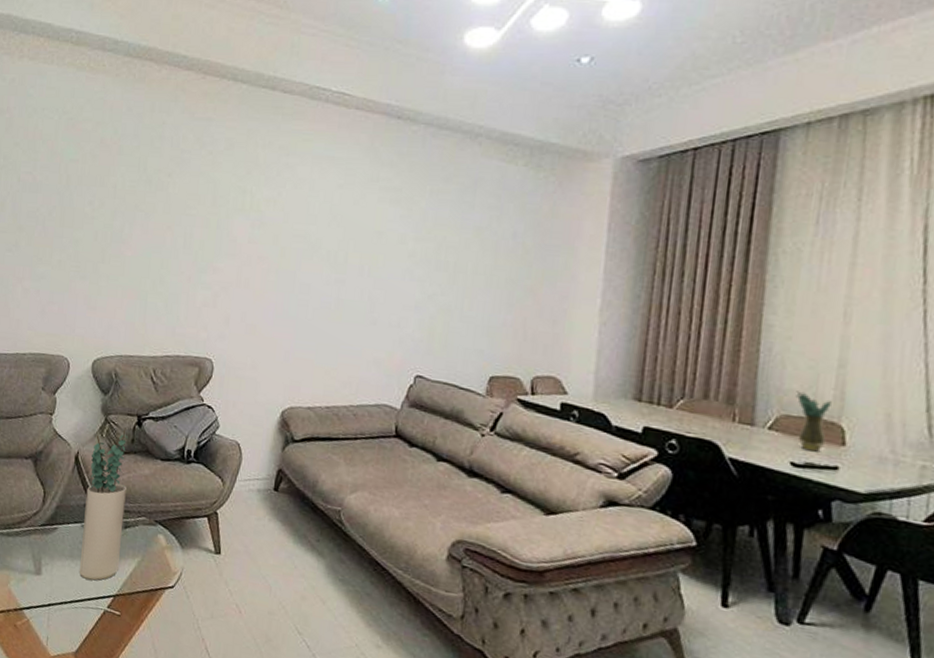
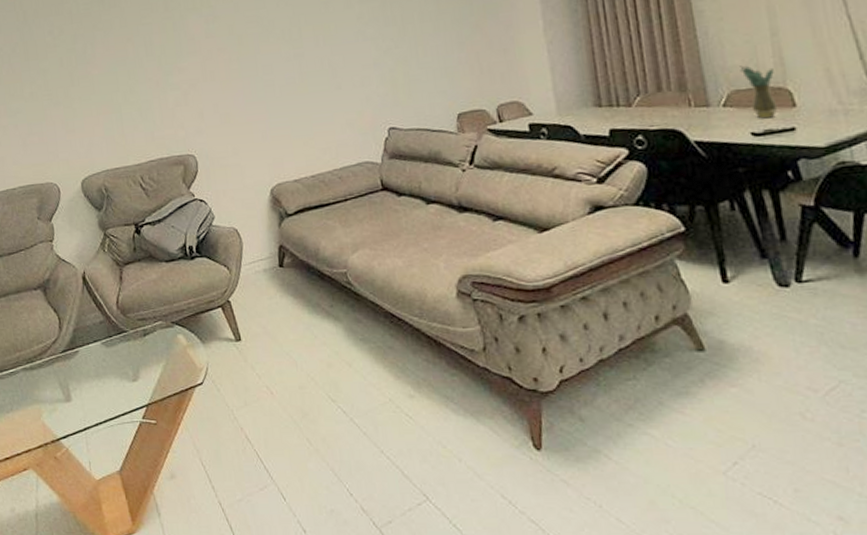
vase: present [79,427,128,581] -> none [98,238,146,395]

